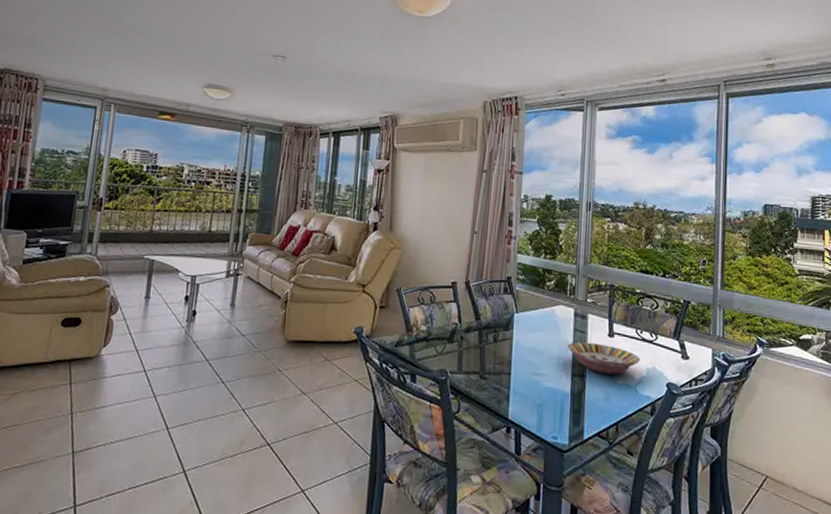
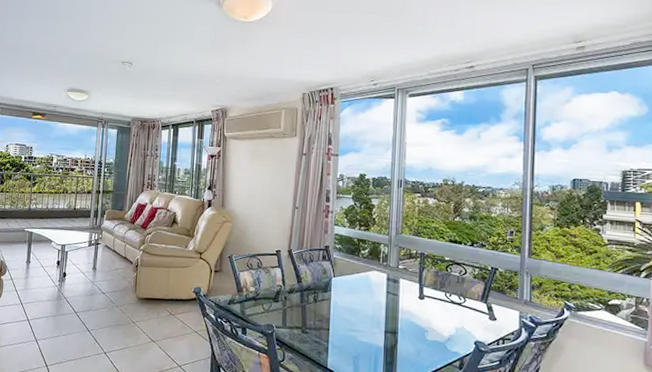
serving bowl: present [567,341,640,375] -> none [381,303,449,333]

